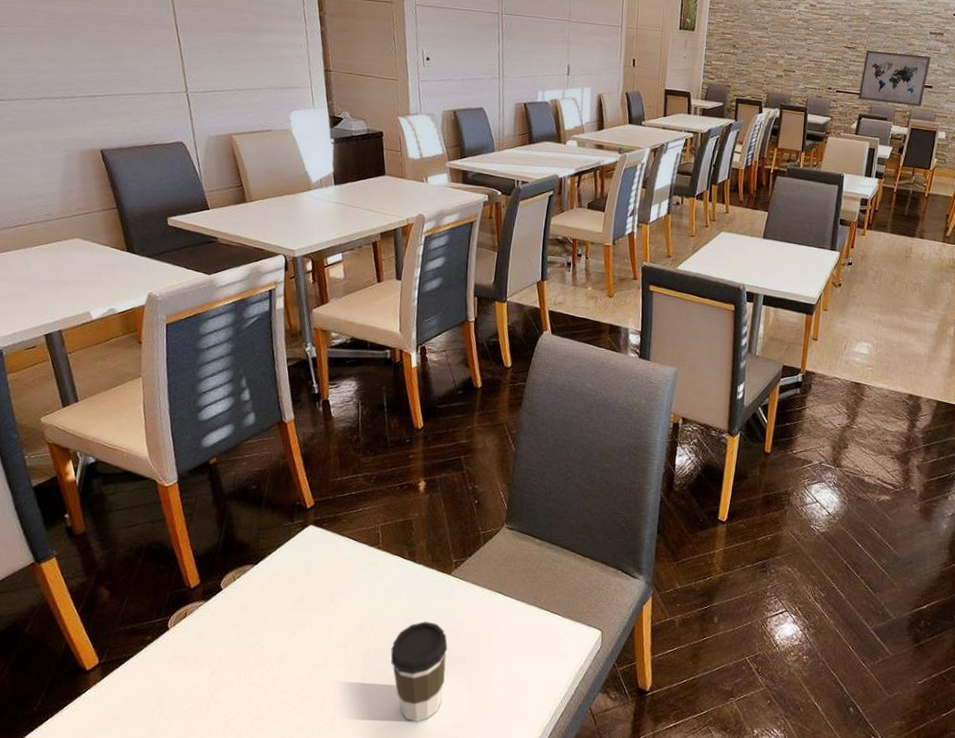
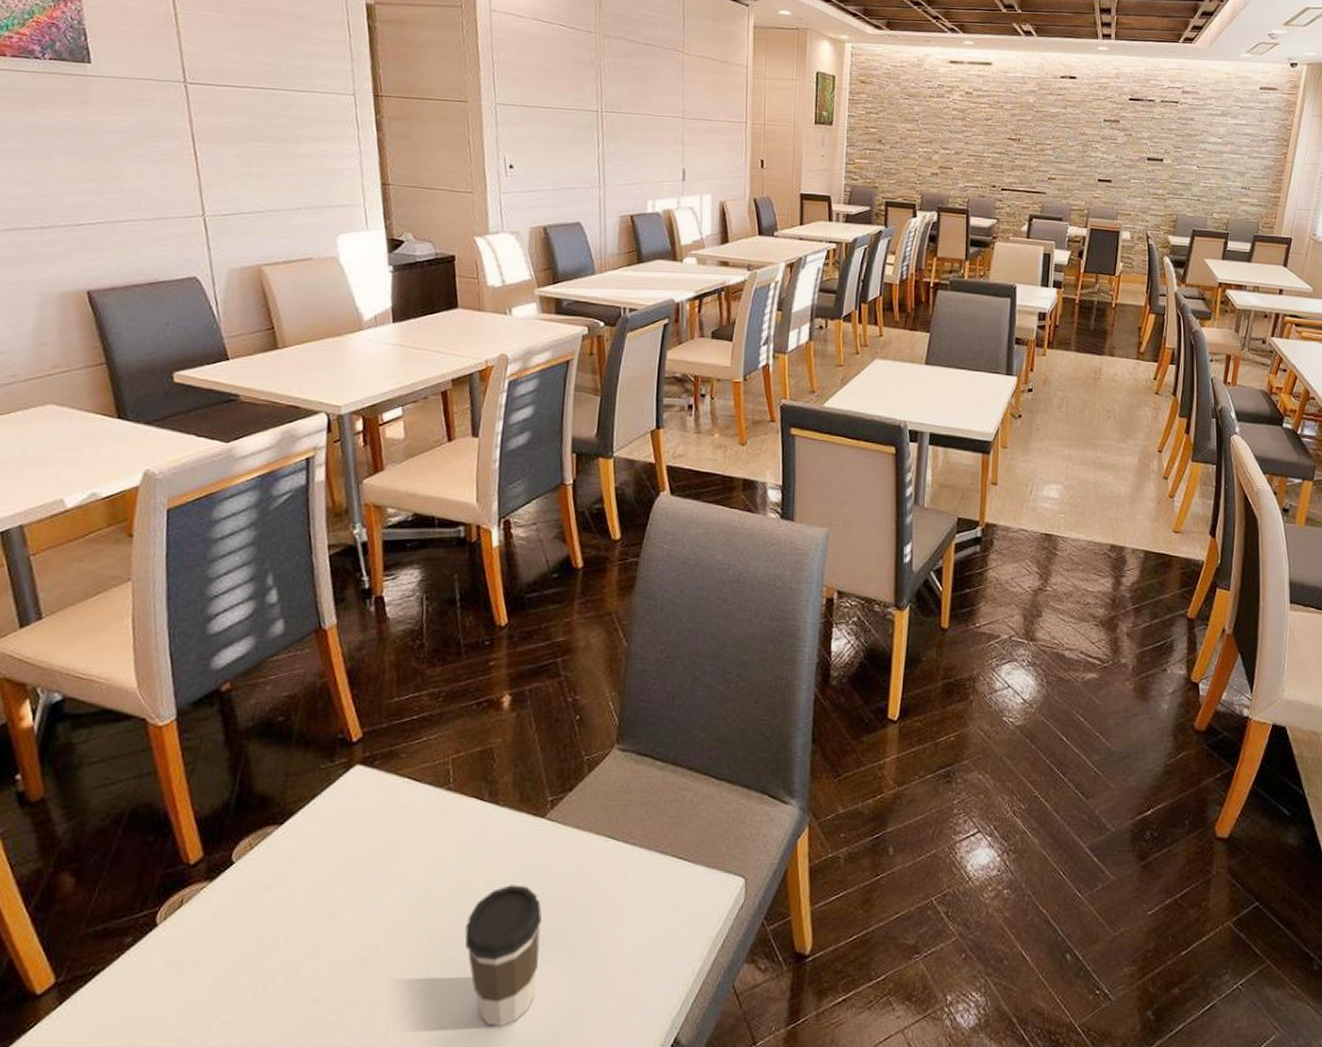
wall art: present [858,50,931,106] -> none [1027,141,1107,203]

